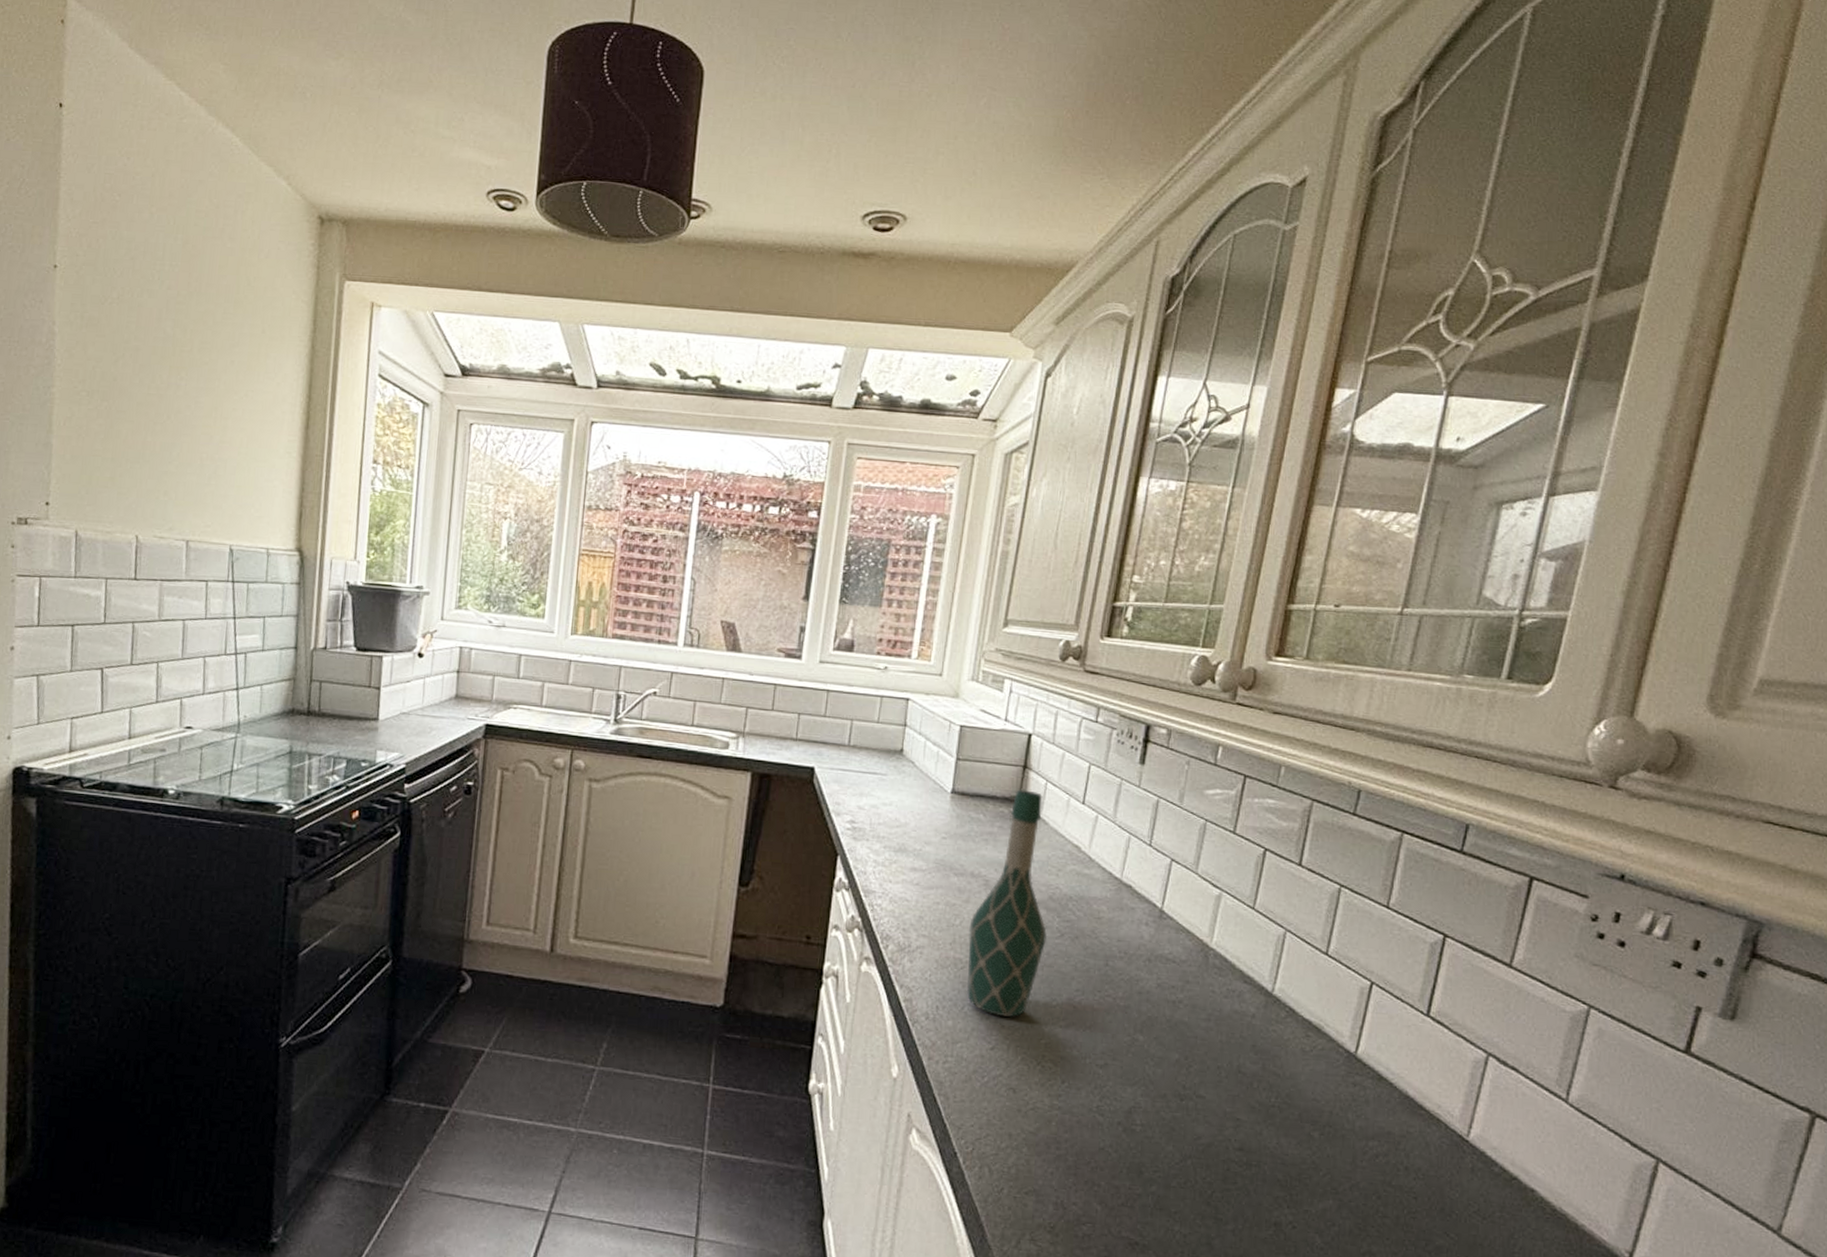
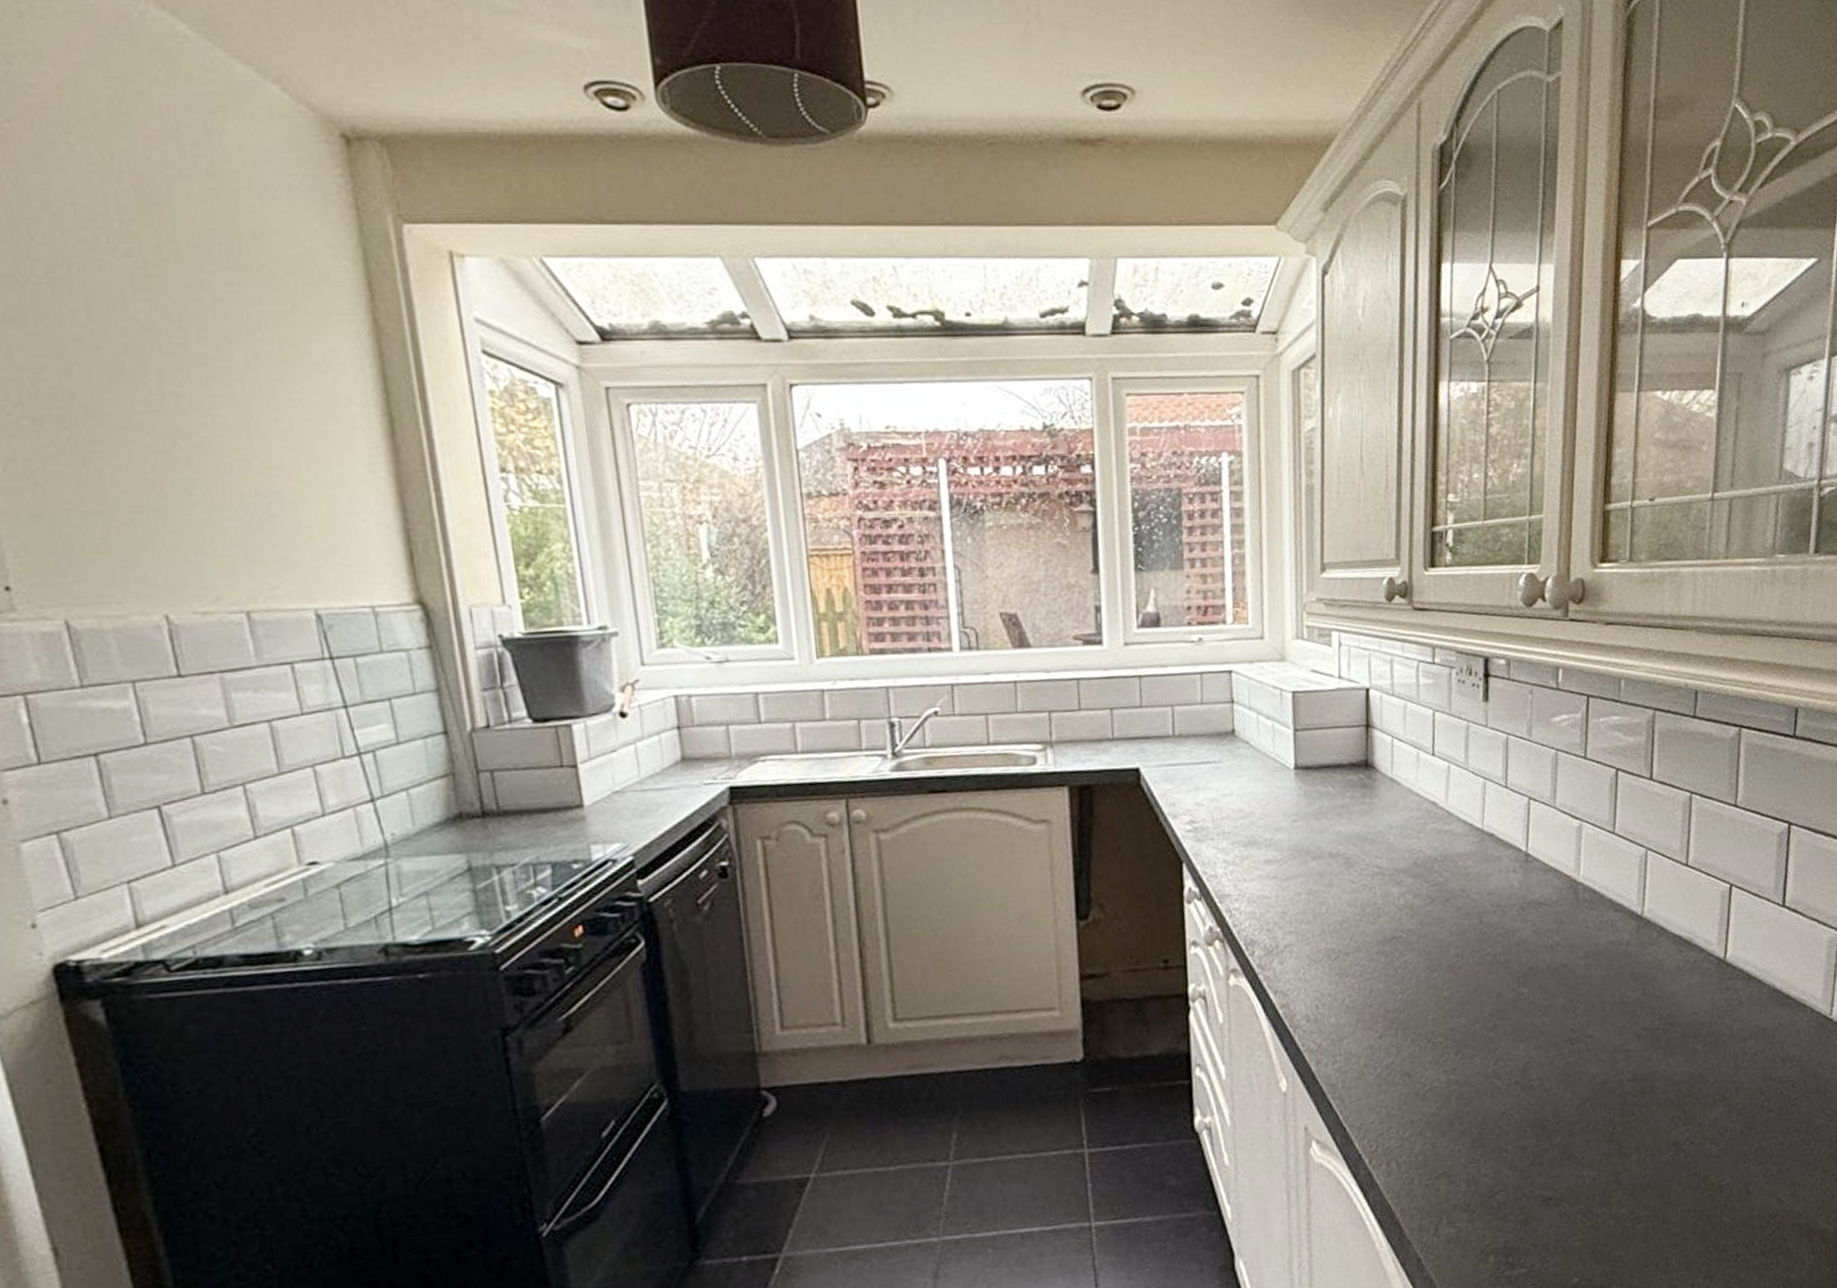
wine bottle: present [966,789,1048,1018] -> none [1336,751,1418,1002]

